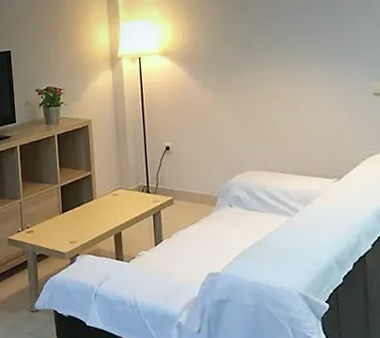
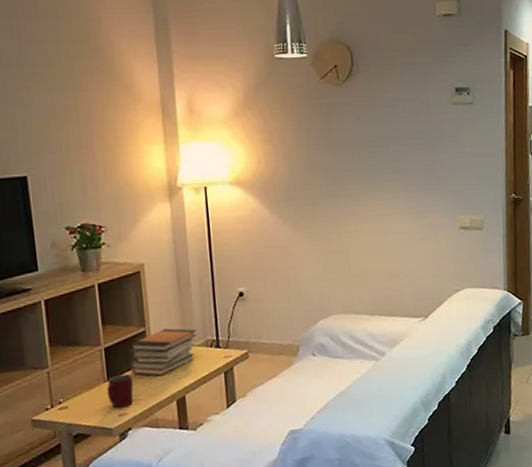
mug: none [61,209,82,237] -> present [106,374,134,409]
book stack: none [79,174,132,213] -> present [129,328,198,376]

